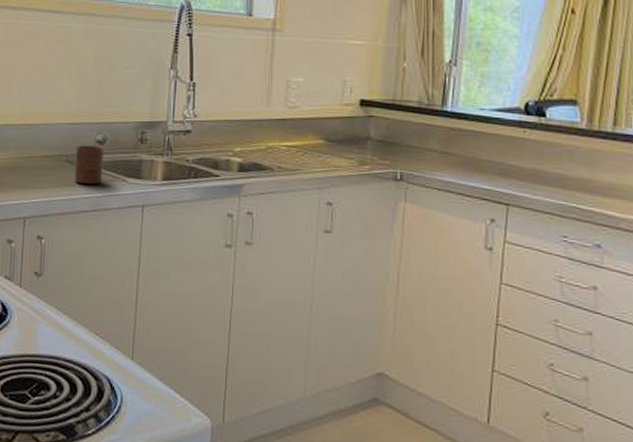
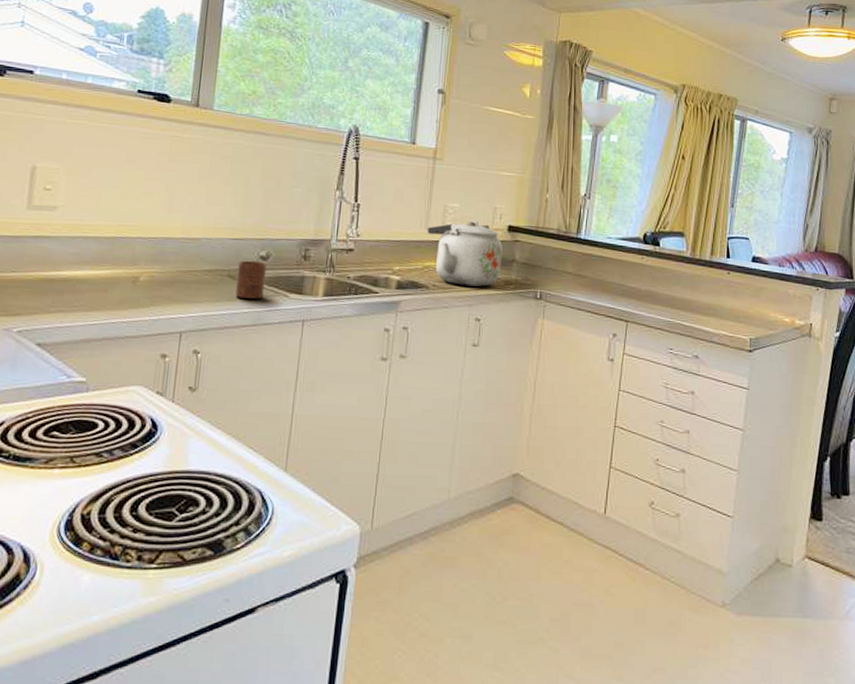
kettle: none [269,95,354,168] -> present [427,220,503,287]

